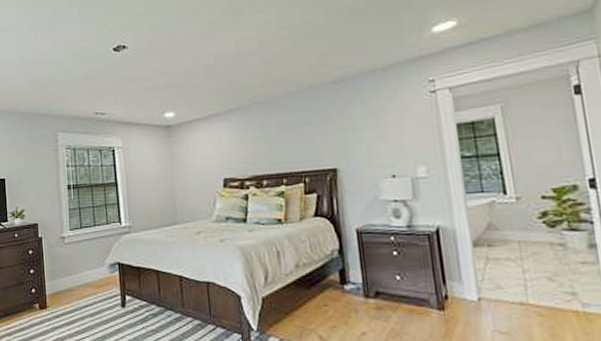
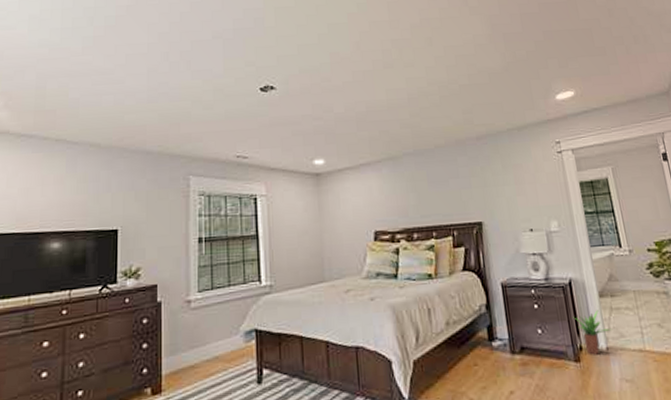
potted plant: none [439,260,487,305] -> present [573,310,612,355]

